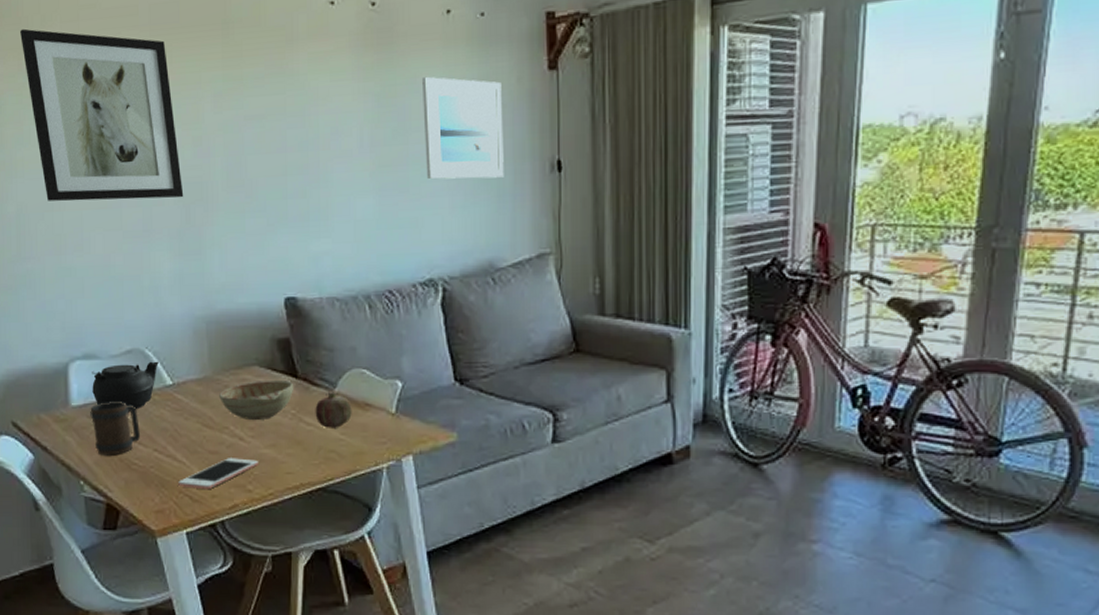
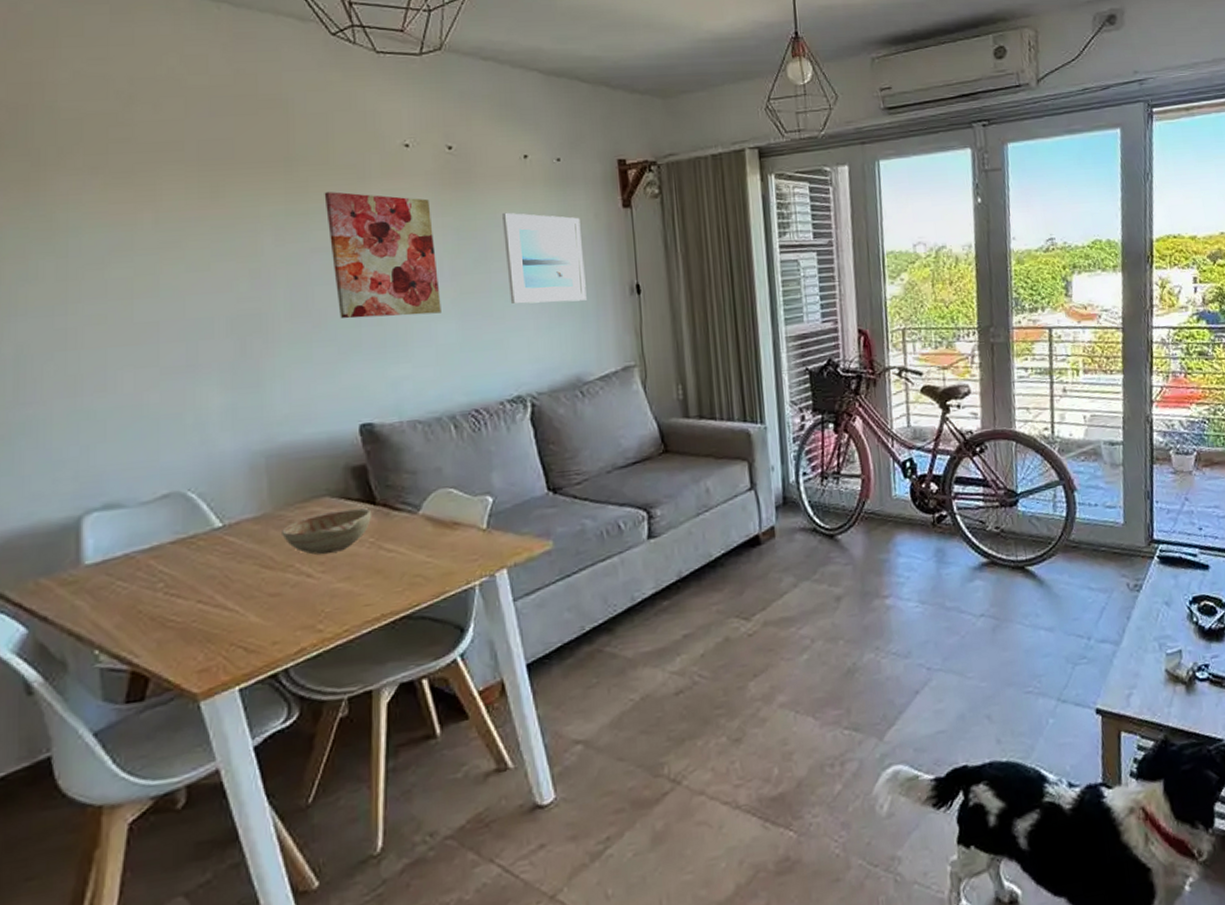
wall art: present [20,28,184,201] -> none [29,160,238,340]
mug: present [90,402,140,456] -> none [111,552,178,617]
teapot: present [92,361,159,409] -> none [114,503,205,559]
cell phone: present [178,458,258,490] -> none [229,596,330,639]
wall art: none [256,55,360,190] -> present [324,192,441,319]
fruit: present [315,392,352,428] -> none [397,514,439,553]

